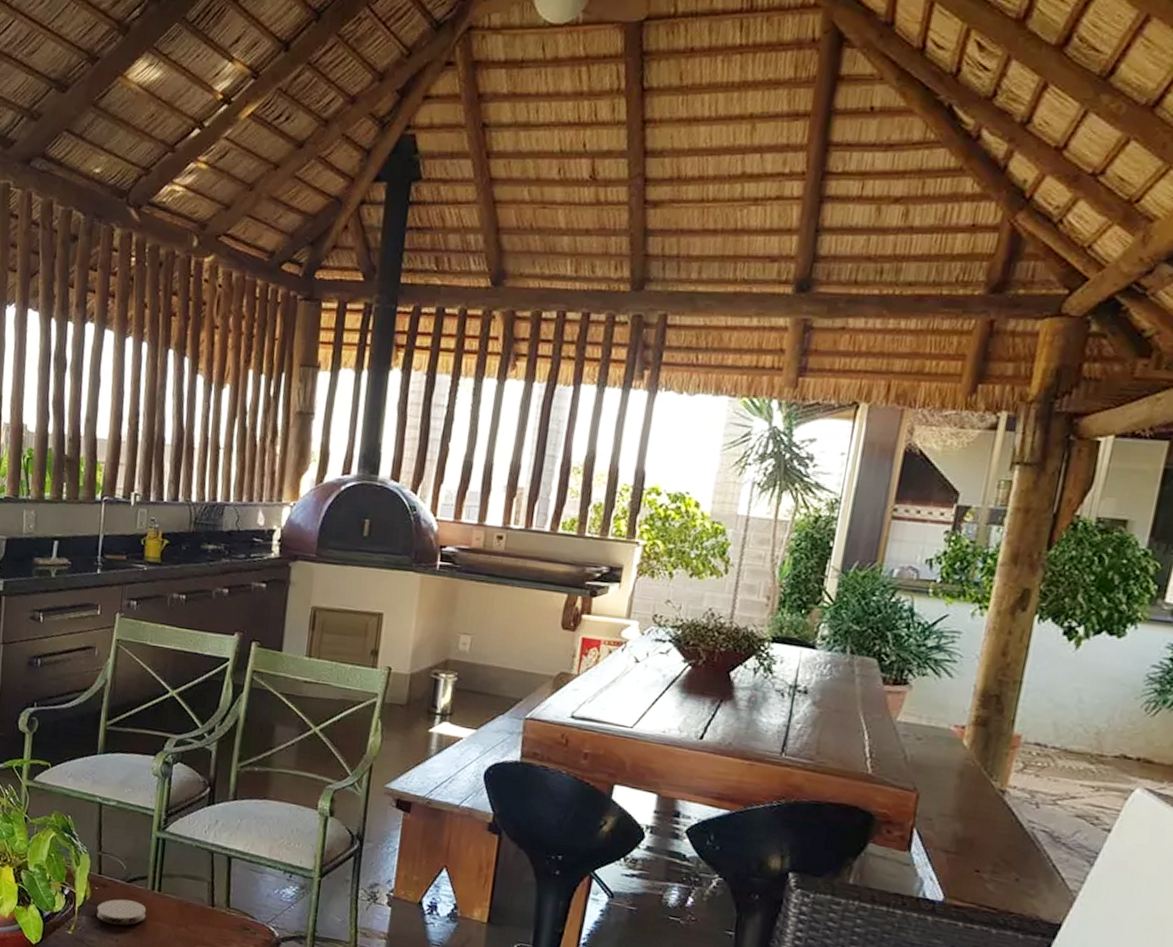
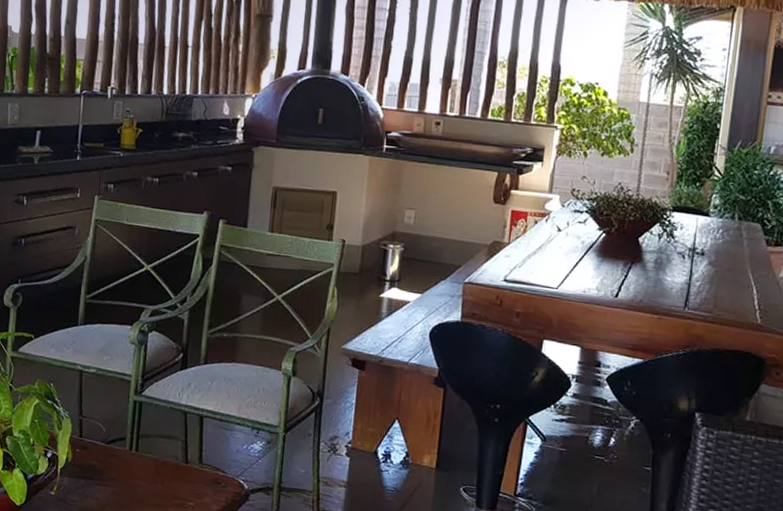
coaster: present [97,899,147,926] -> none [78,459,125,485]

